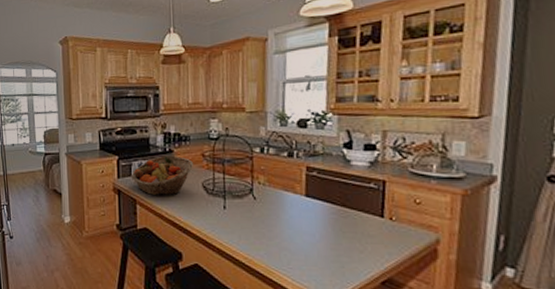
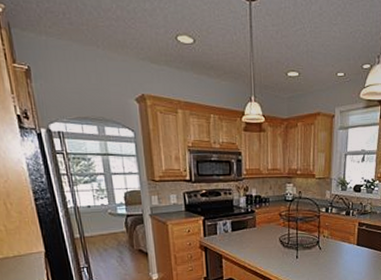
fruit basket: present [131,155,194,196] -> none [216,215,273,251]

